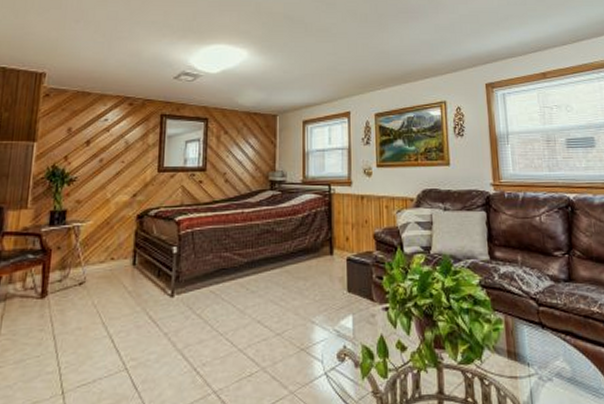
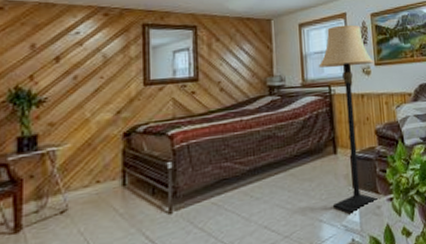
lamp: none [319,124,376,321] -> present [318,24,380,215]

